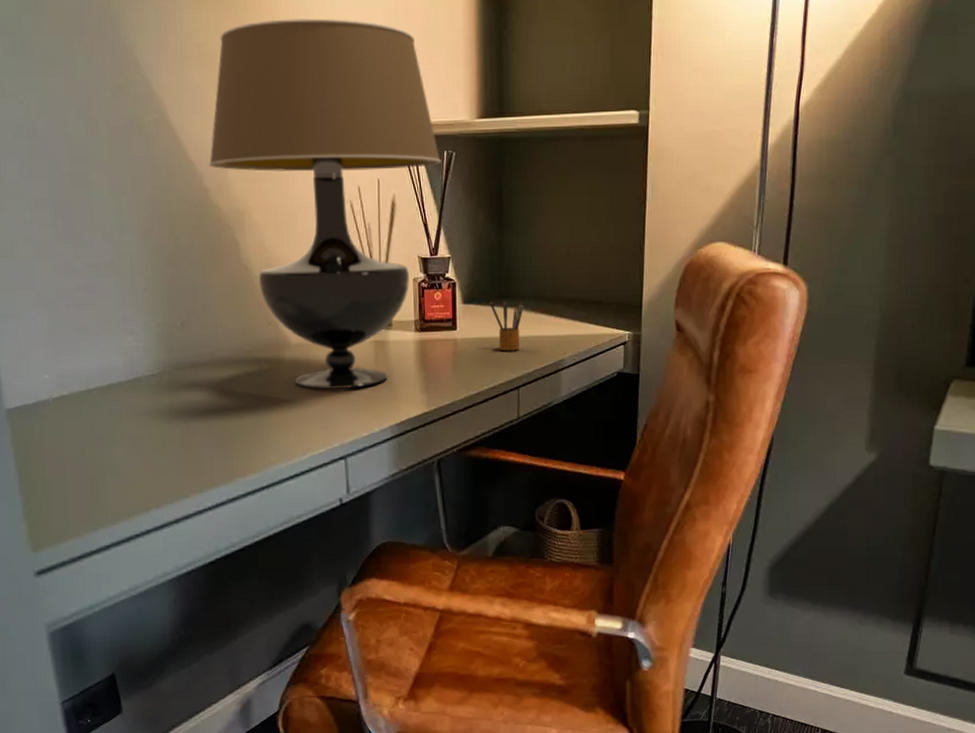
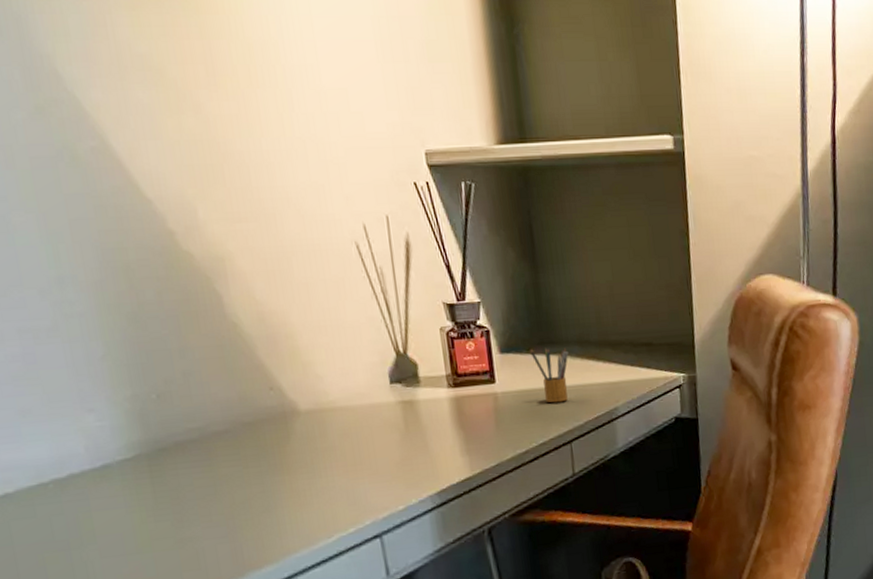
table lamp: present [208,18,442,390] -> none [168,26,460,461]

